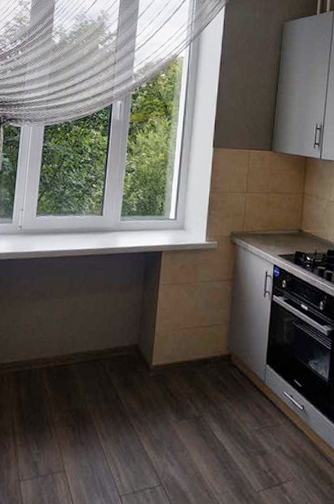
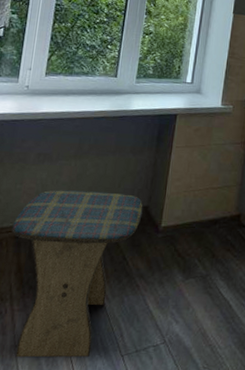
stool: none [12,327,134,495] -> present [12,190,143,358]

